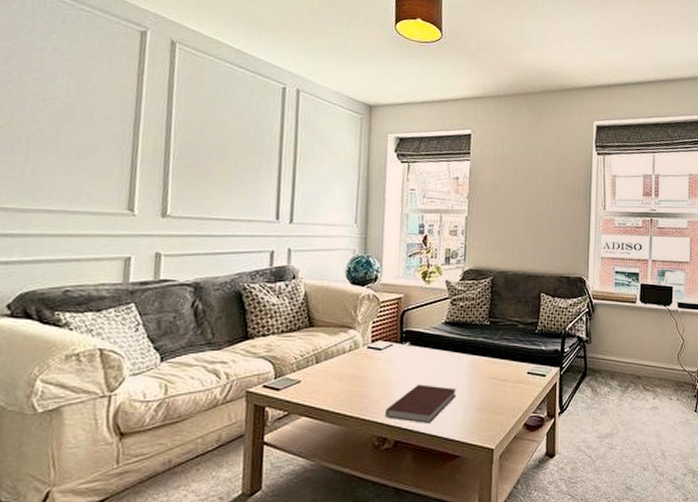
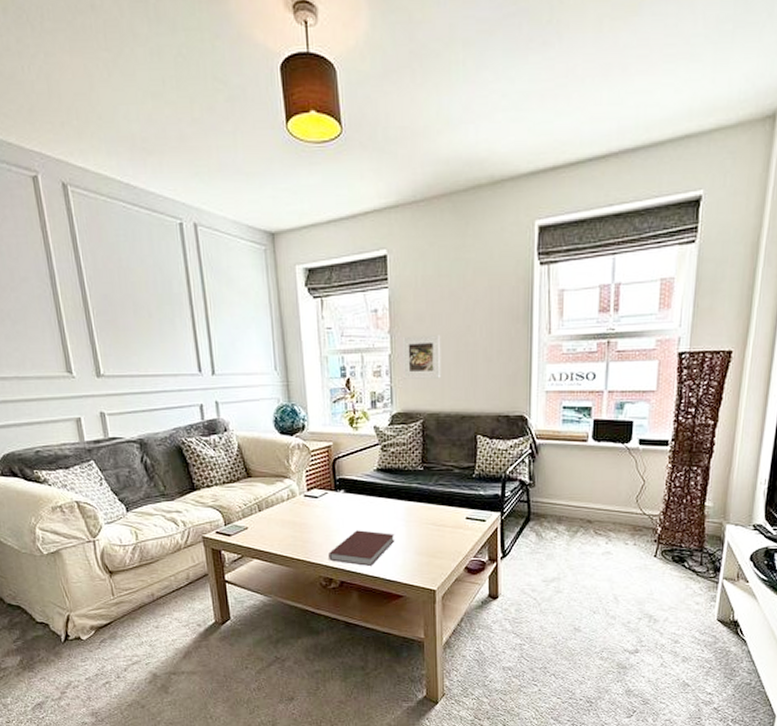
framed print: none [476,202,514,241] -> present [401,335,442,379]

